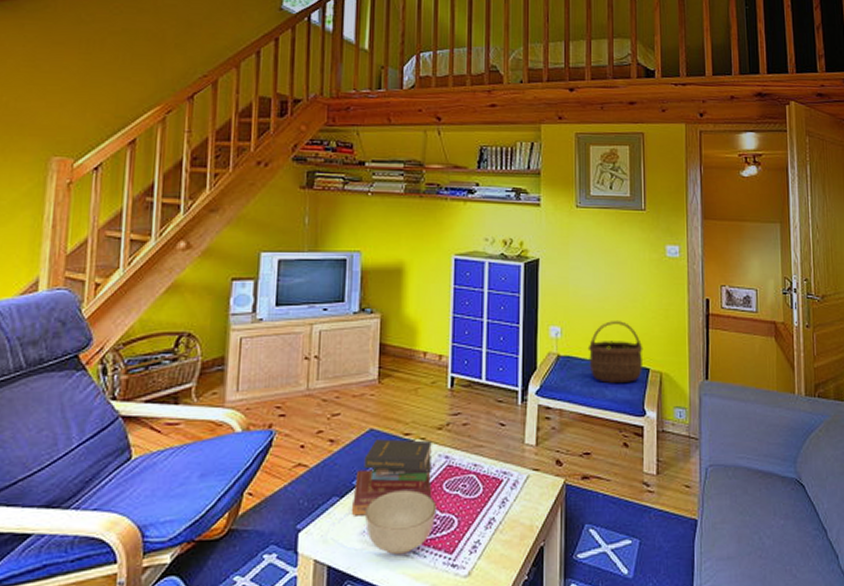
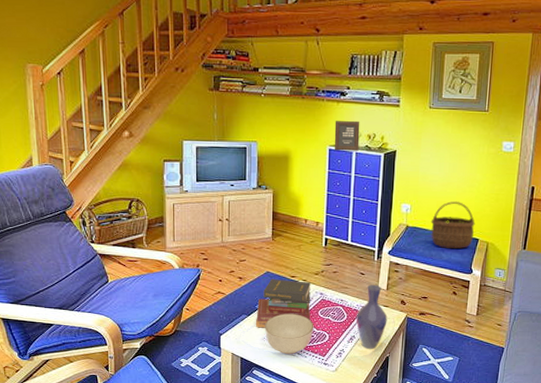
picture frame: none [461,224,493,261] -> present [334,121,360,151]
vase: none [495,439,539,538] -> present [355,284,388,350]

